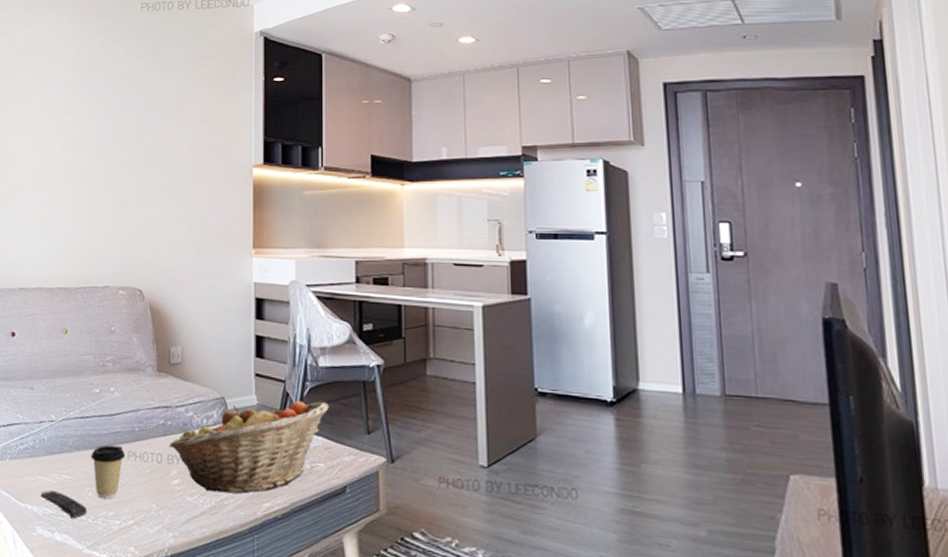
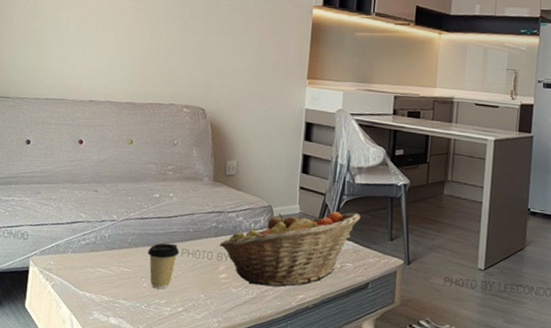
remote control: present [40,490,87,519] -> none [99,280,142,306]

